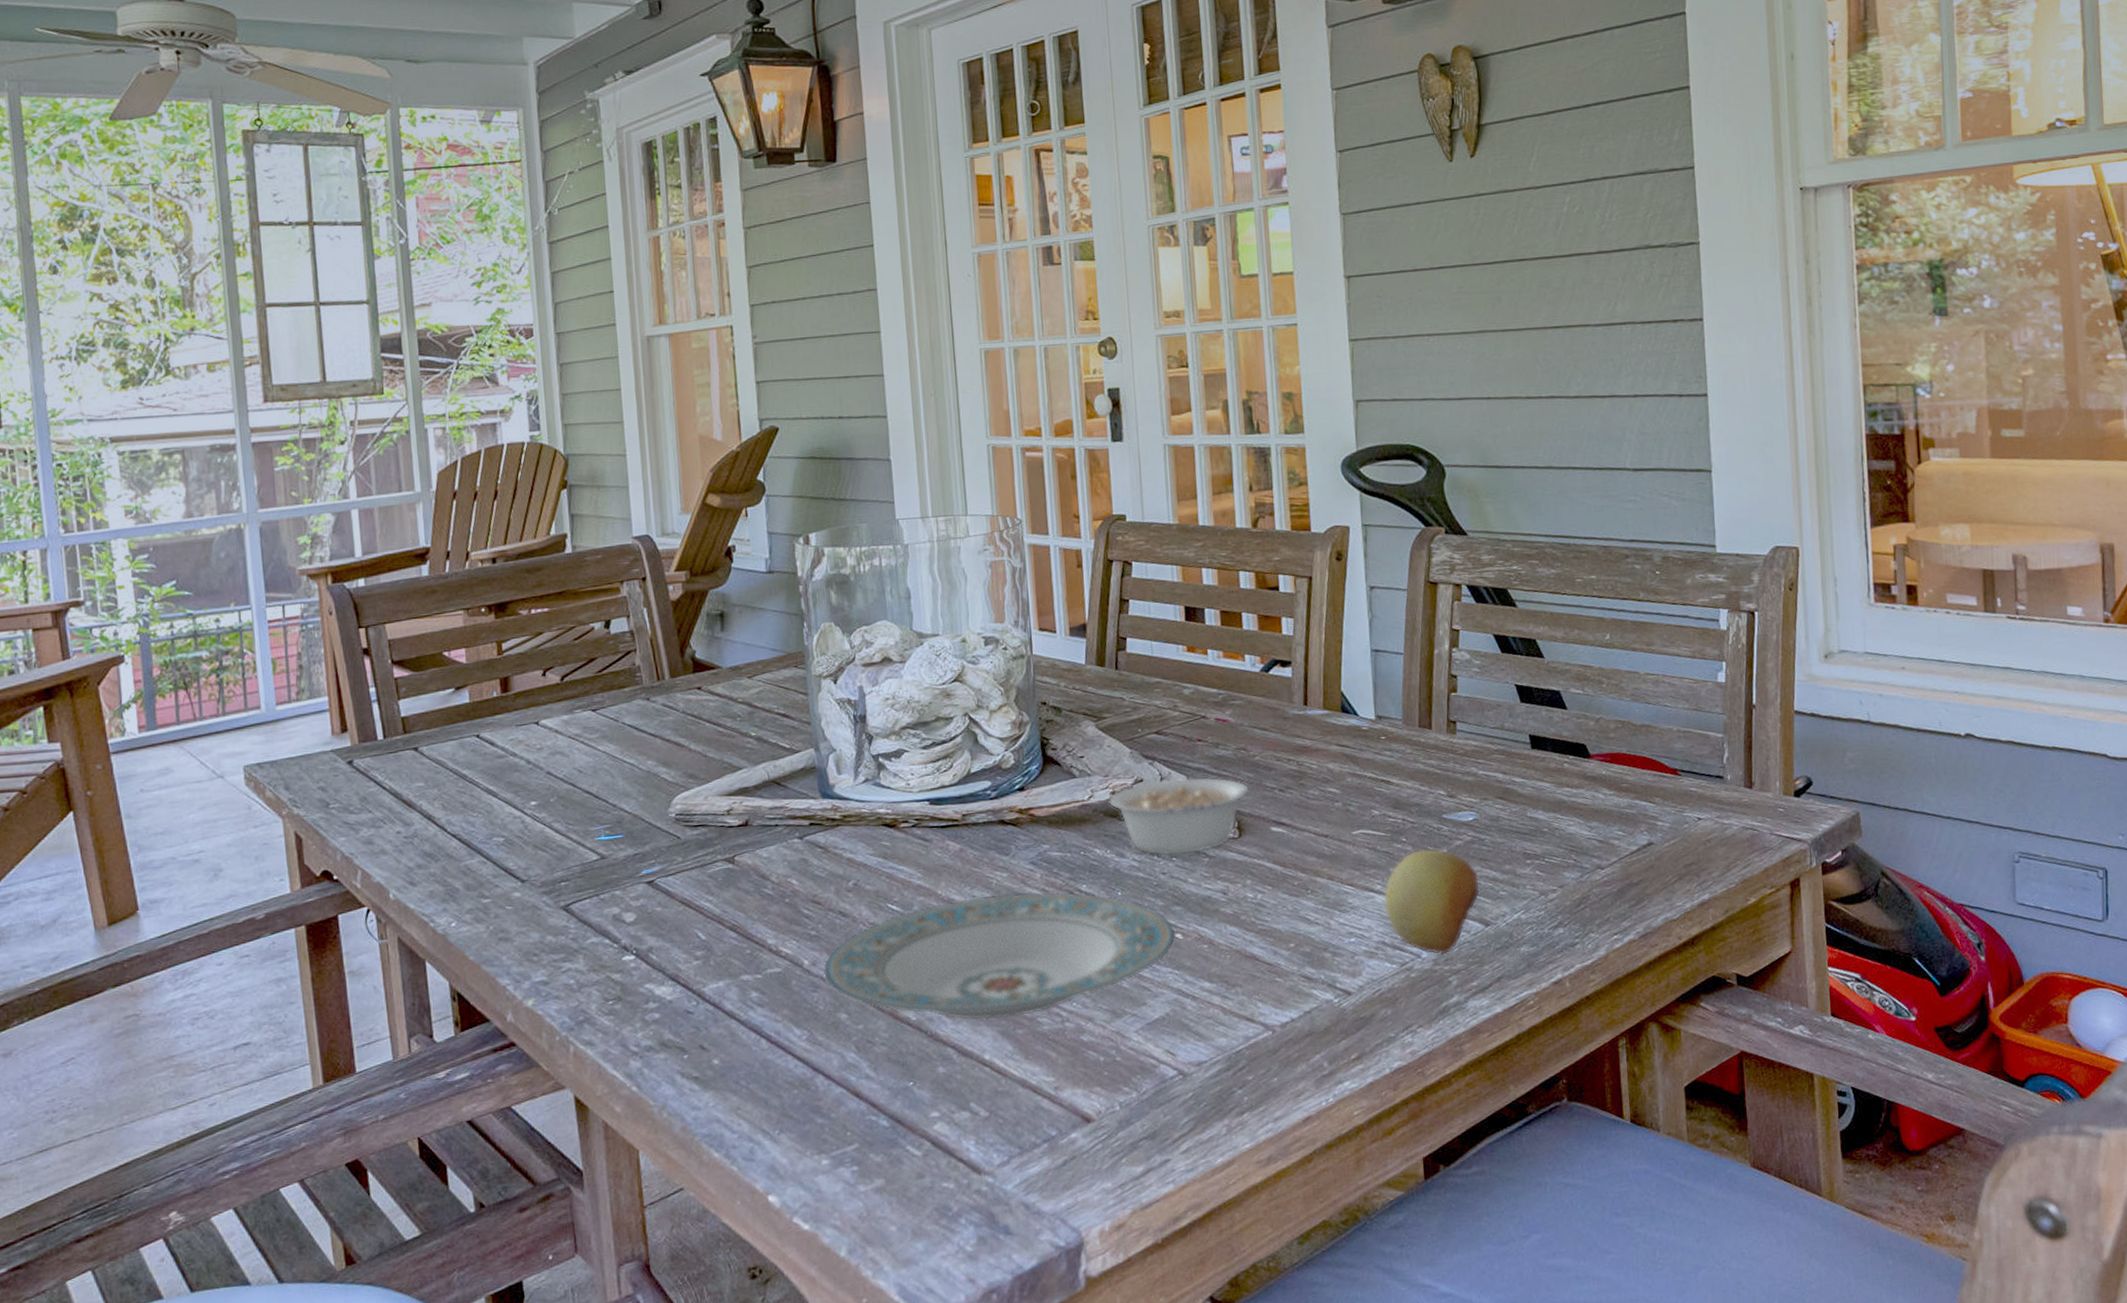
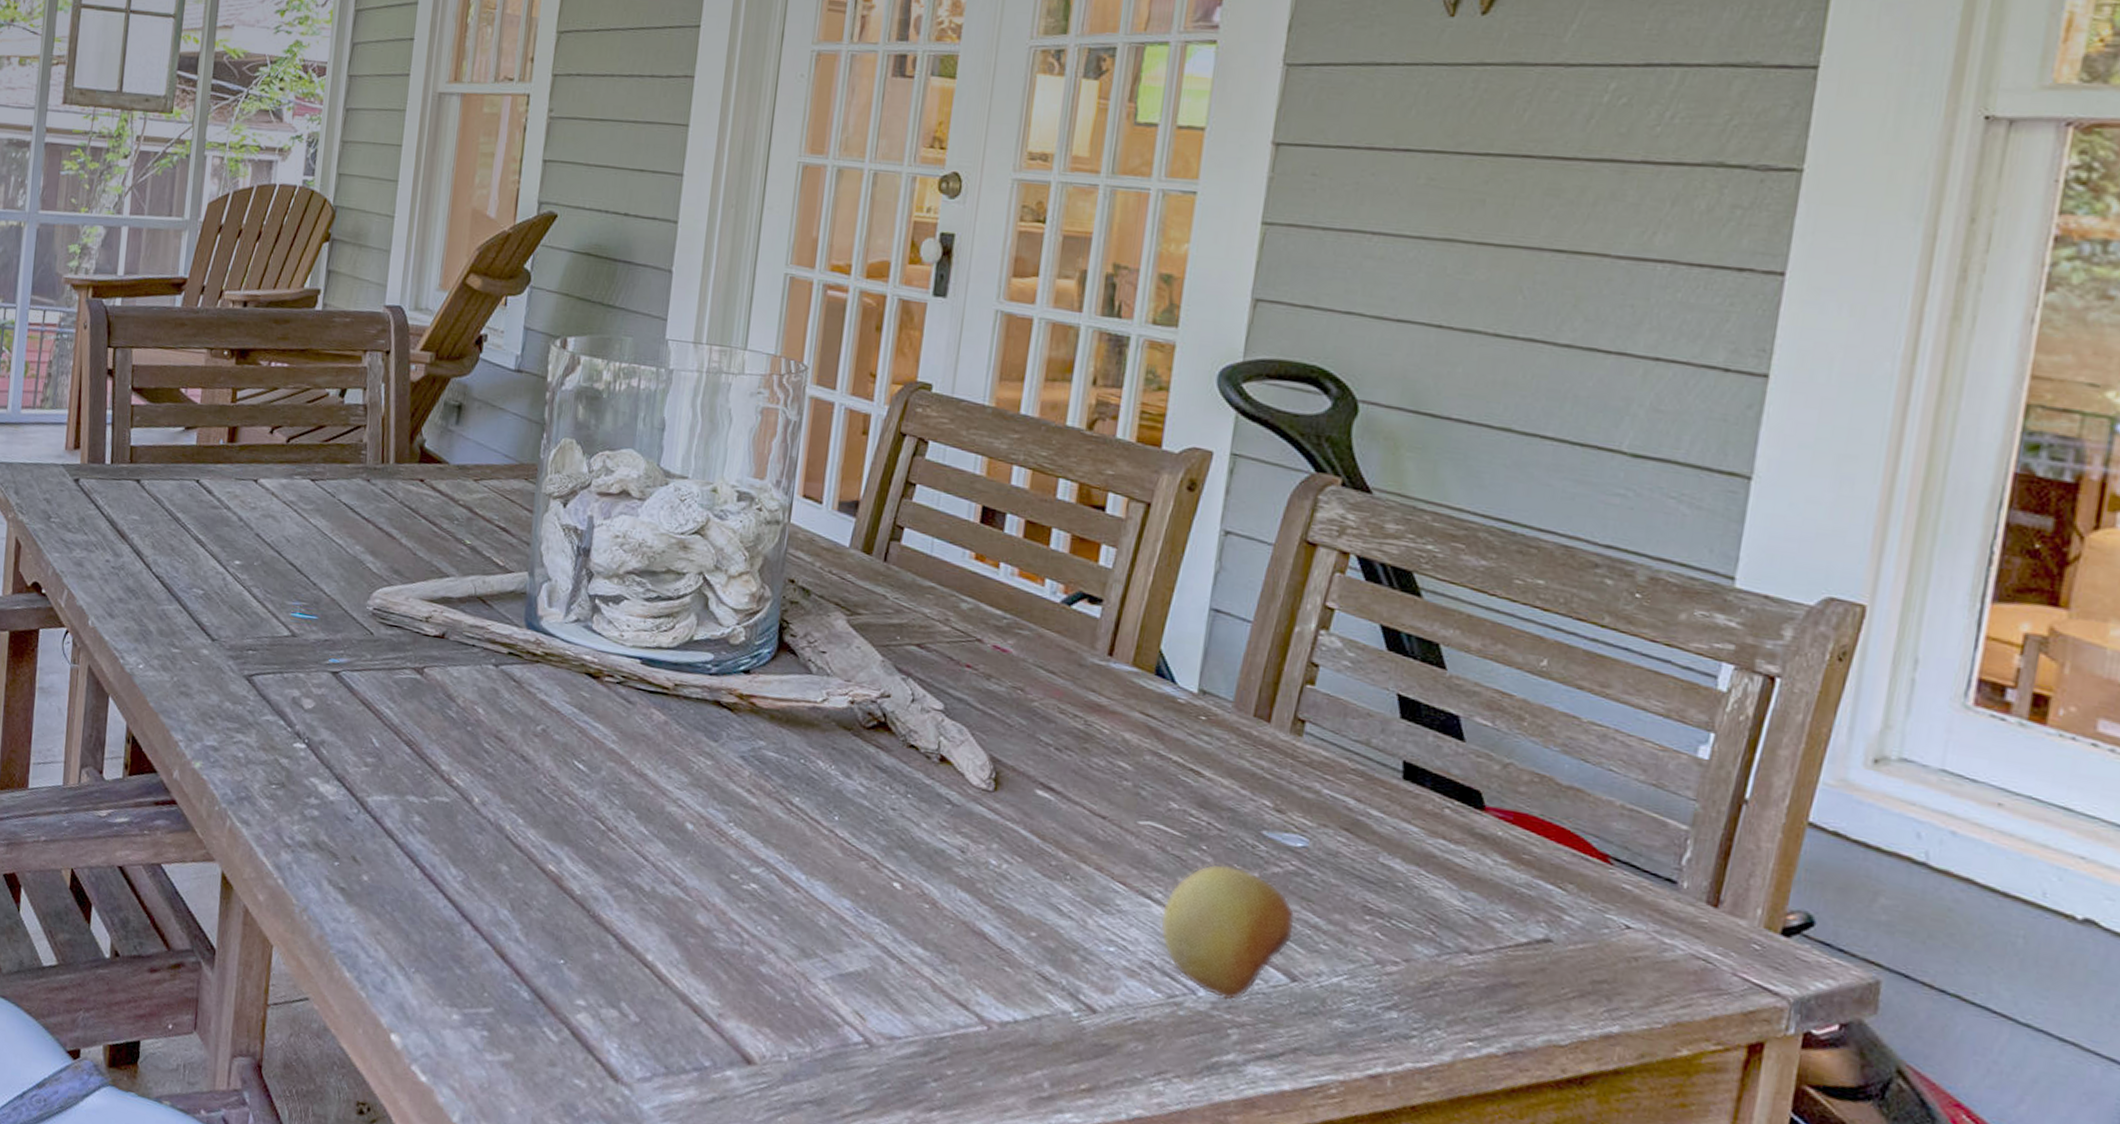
plate: present [822,891,1176,1021] -> none [491,774,895,927]
legume: present [1109,777,1273,856] -> none [845,699,1050,797]

